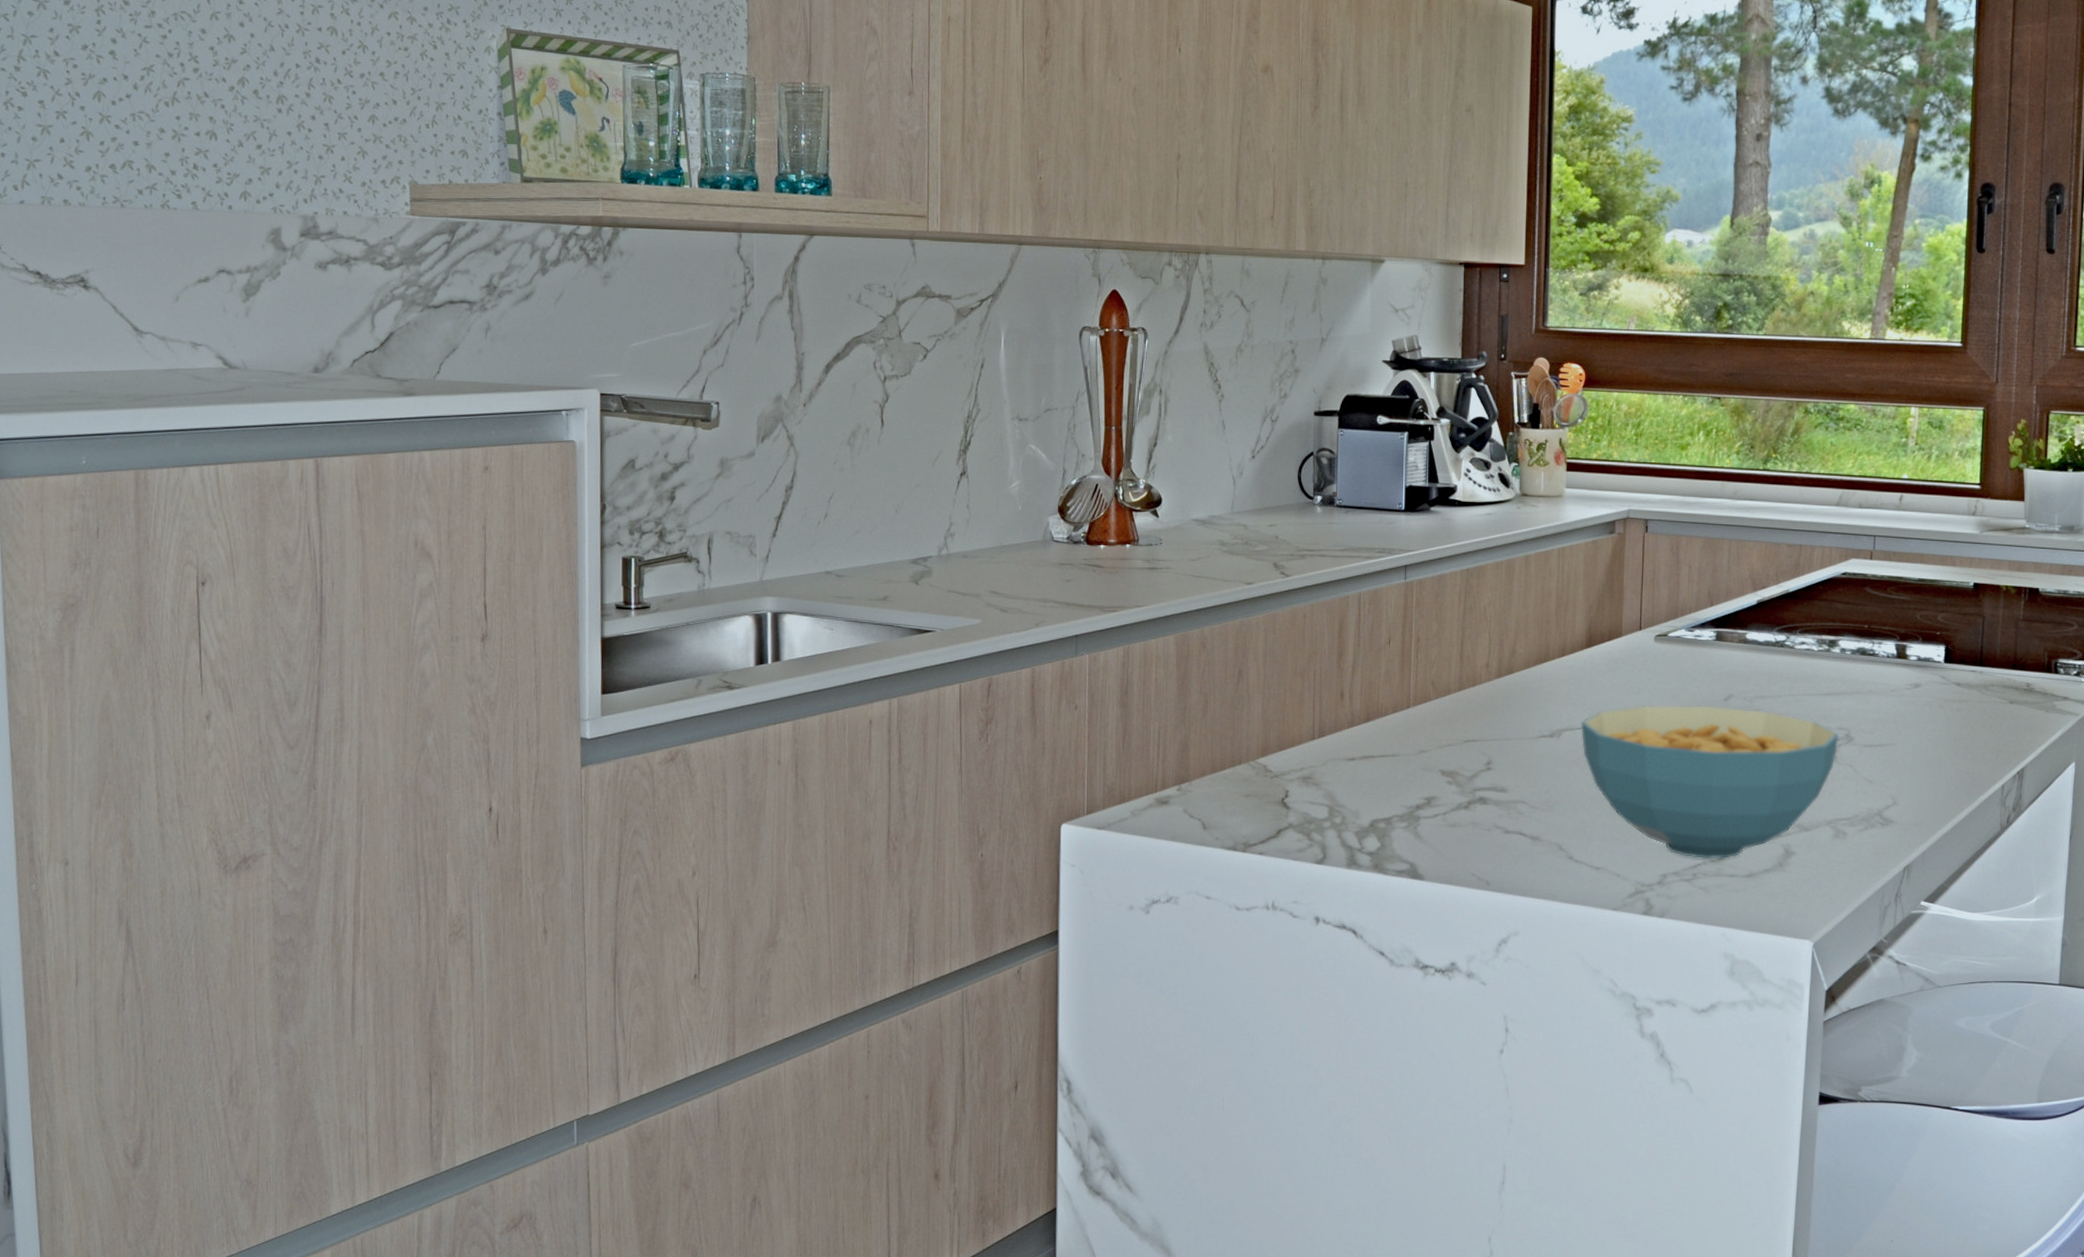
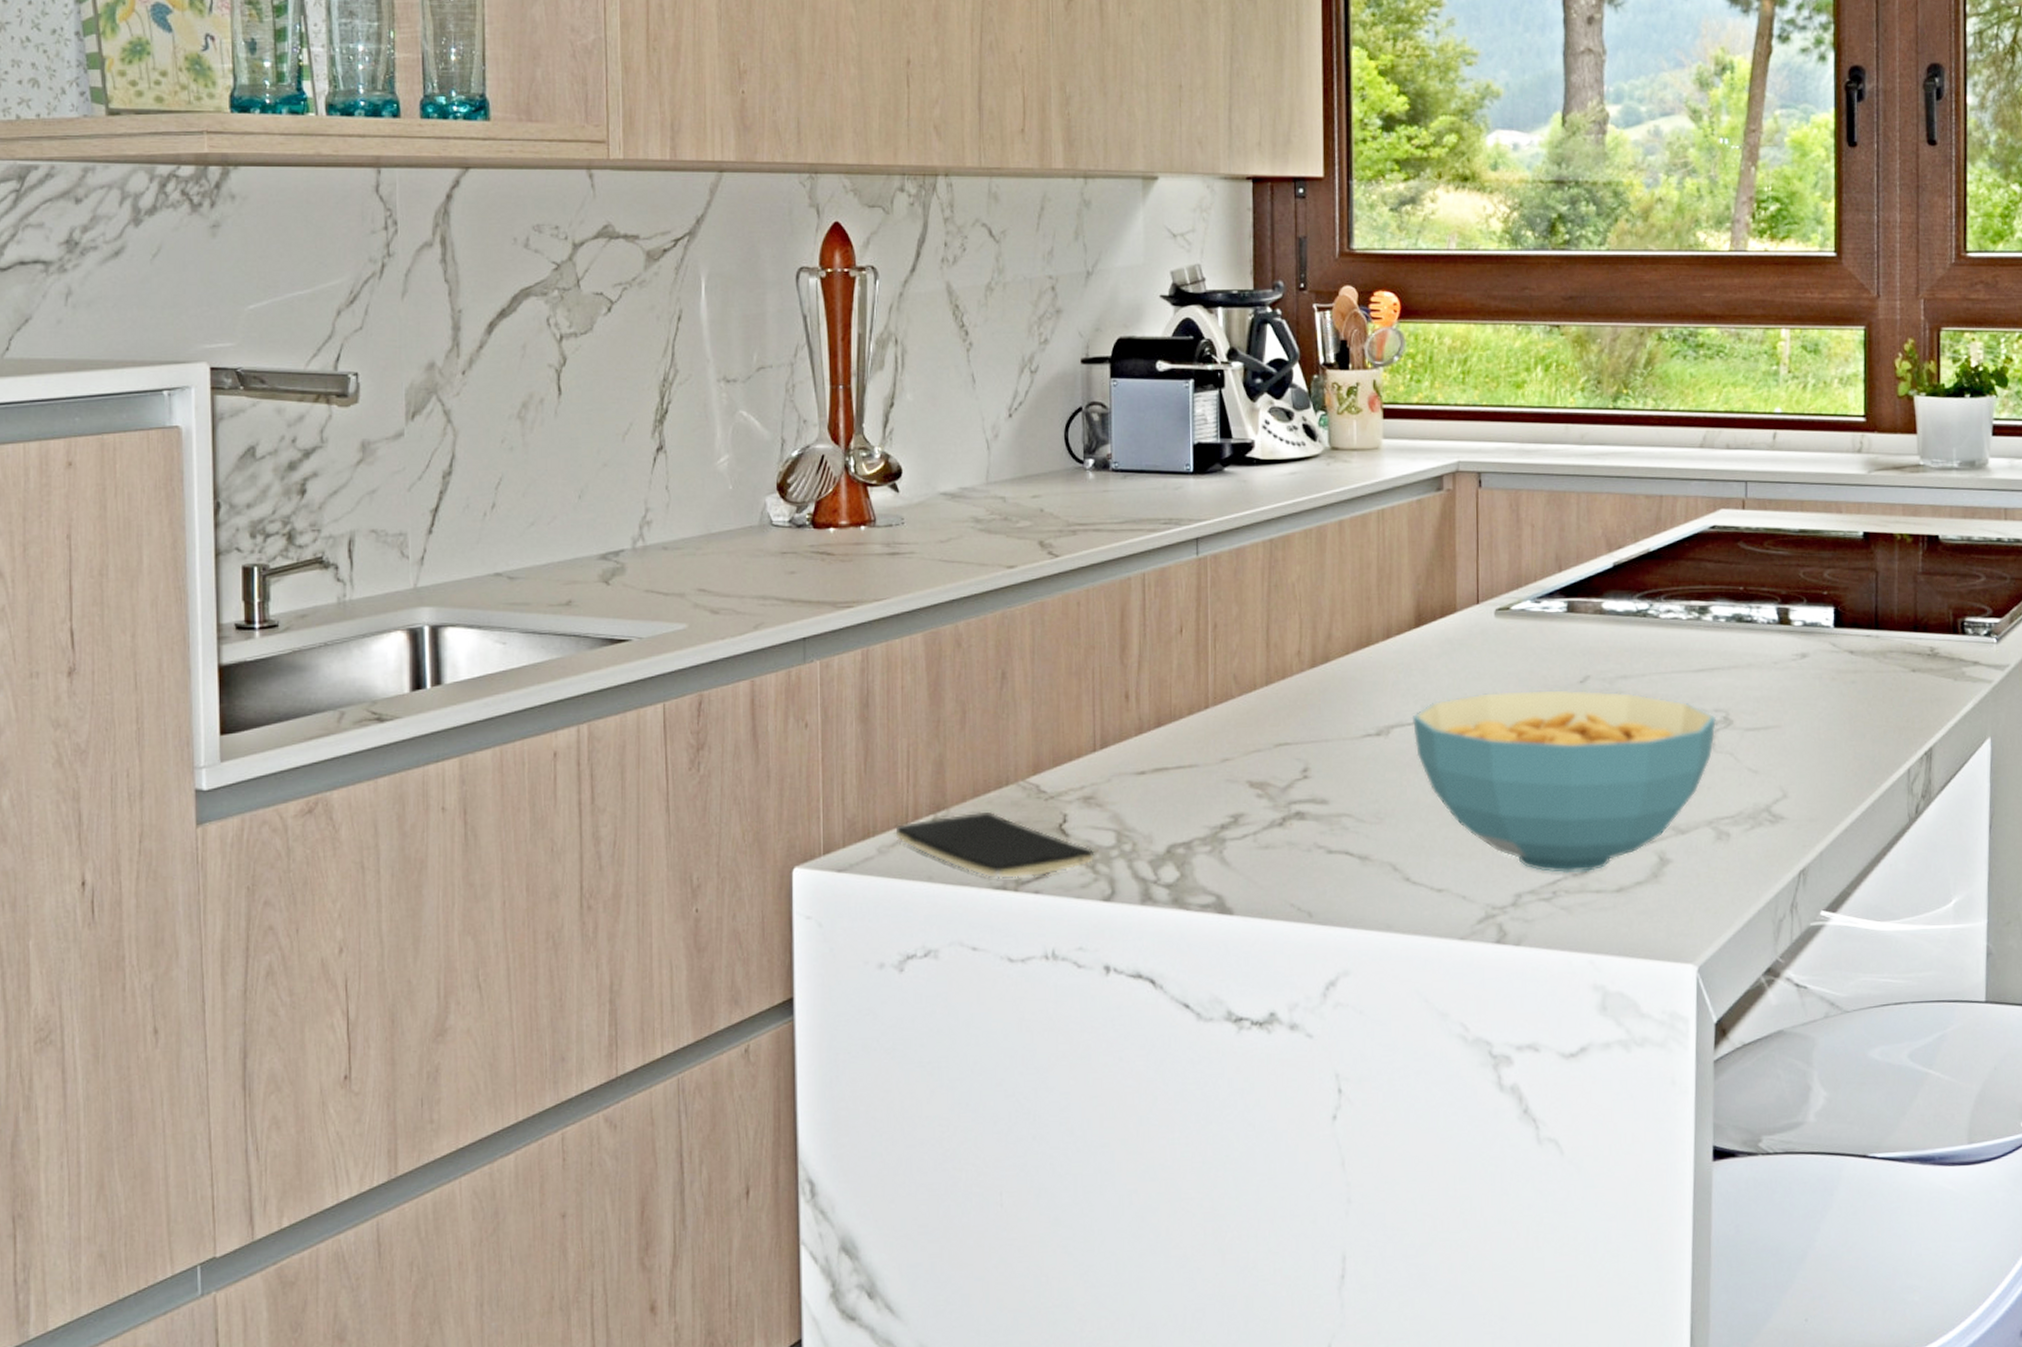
smartphone: none [1146,785,1310,841] -> present [895,811,1095,879]

